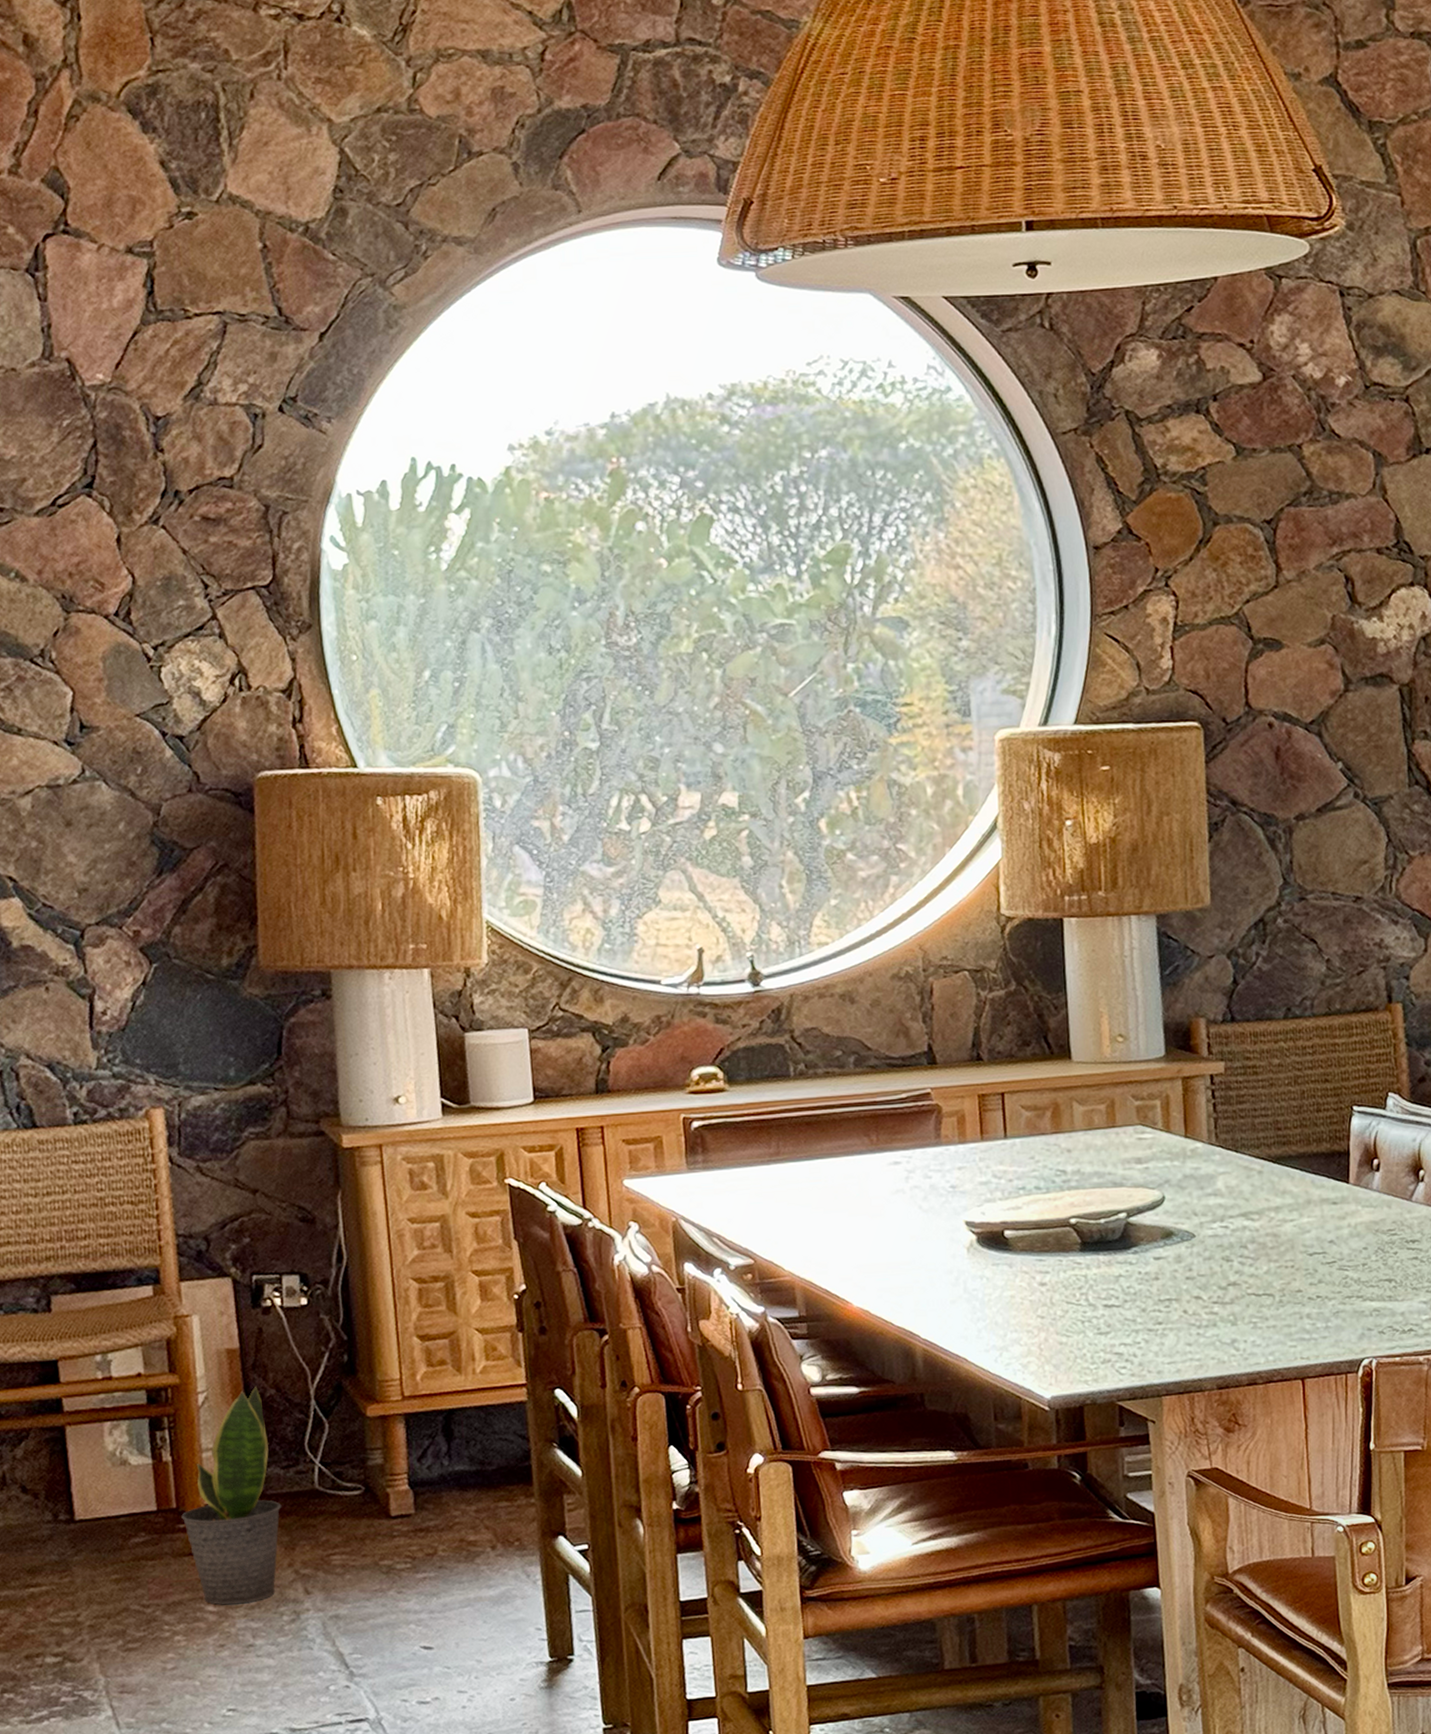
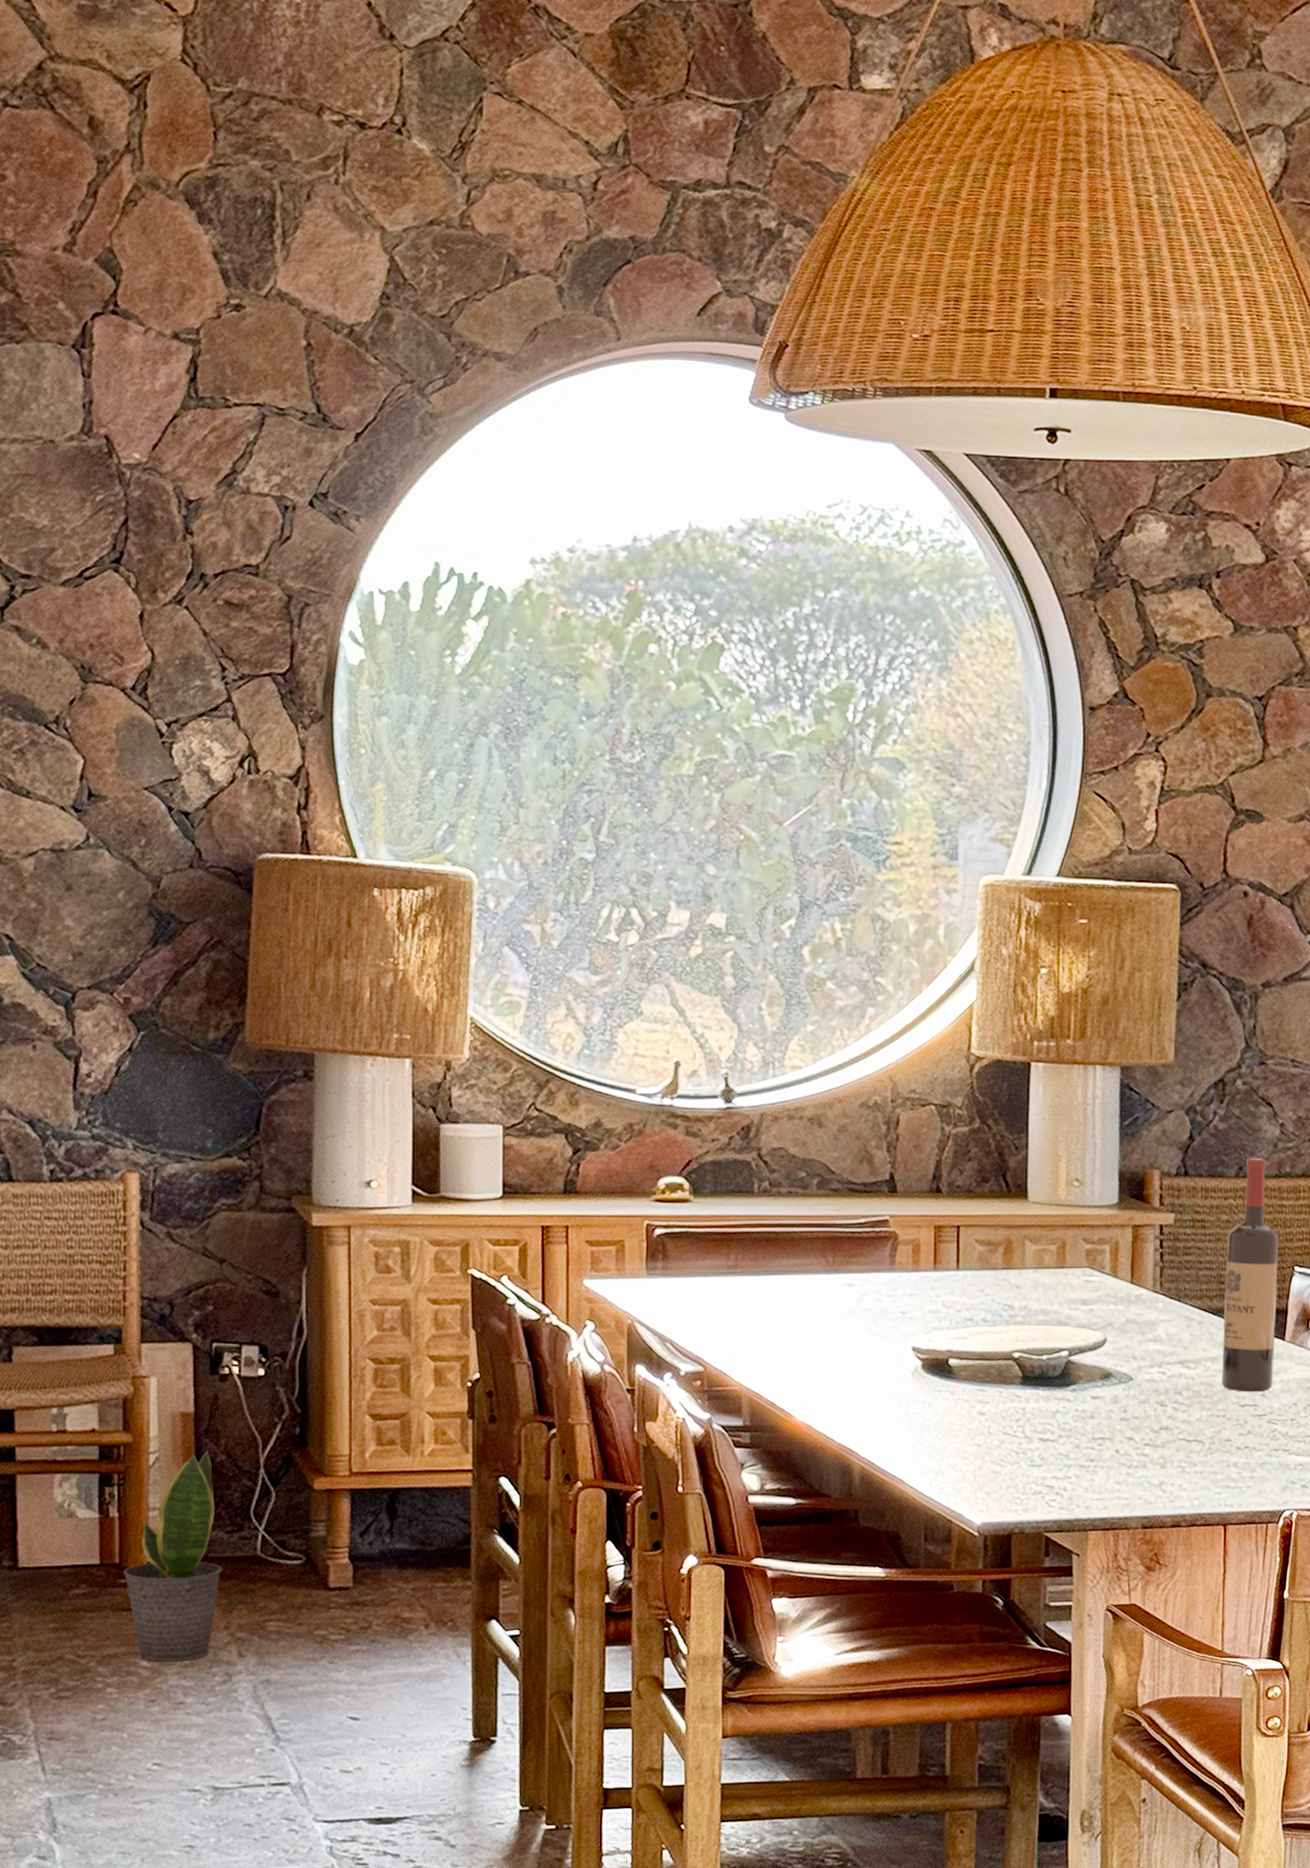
wine bottle: none [1281,996,1341,1240] -> present [1222,1157,1279,1393]

